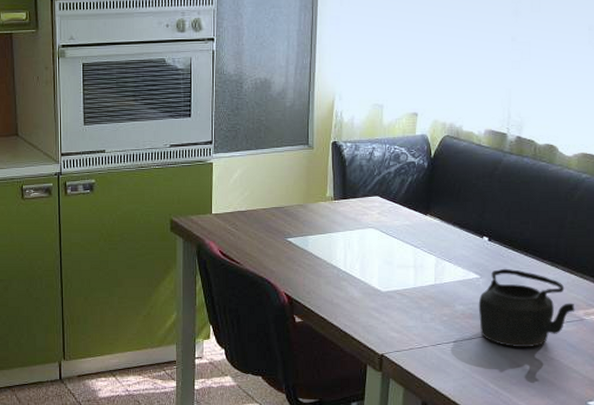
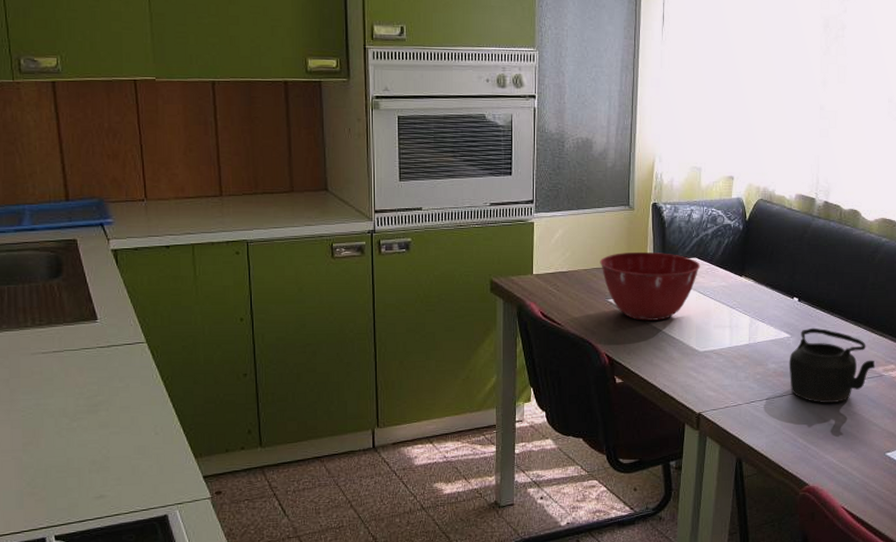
mixing bowl: none [278,190,383,260] -> present [600,251,701,321]

